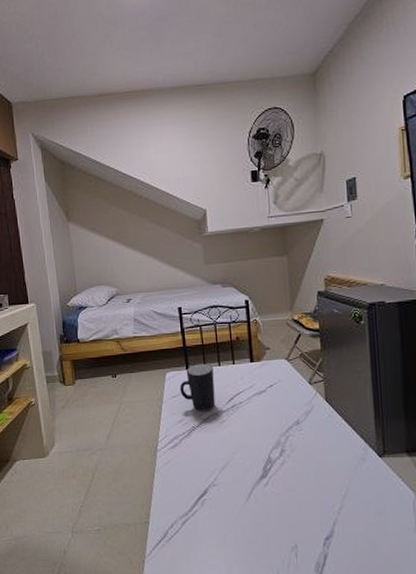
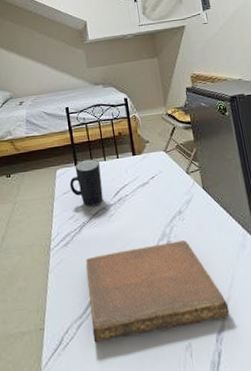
notebook: none [193,450,341,538] -> present [85,240,230,343]

